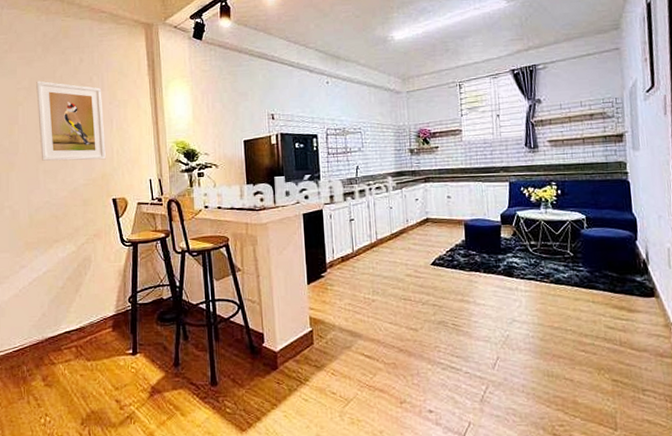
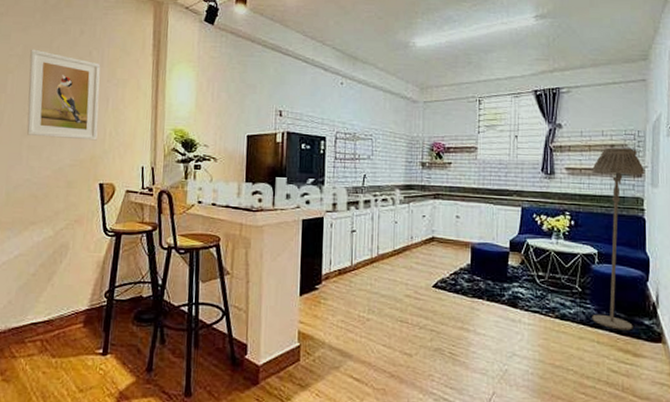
floor lamp: none [574,115,626,289] -> present [592,147,644,331]

